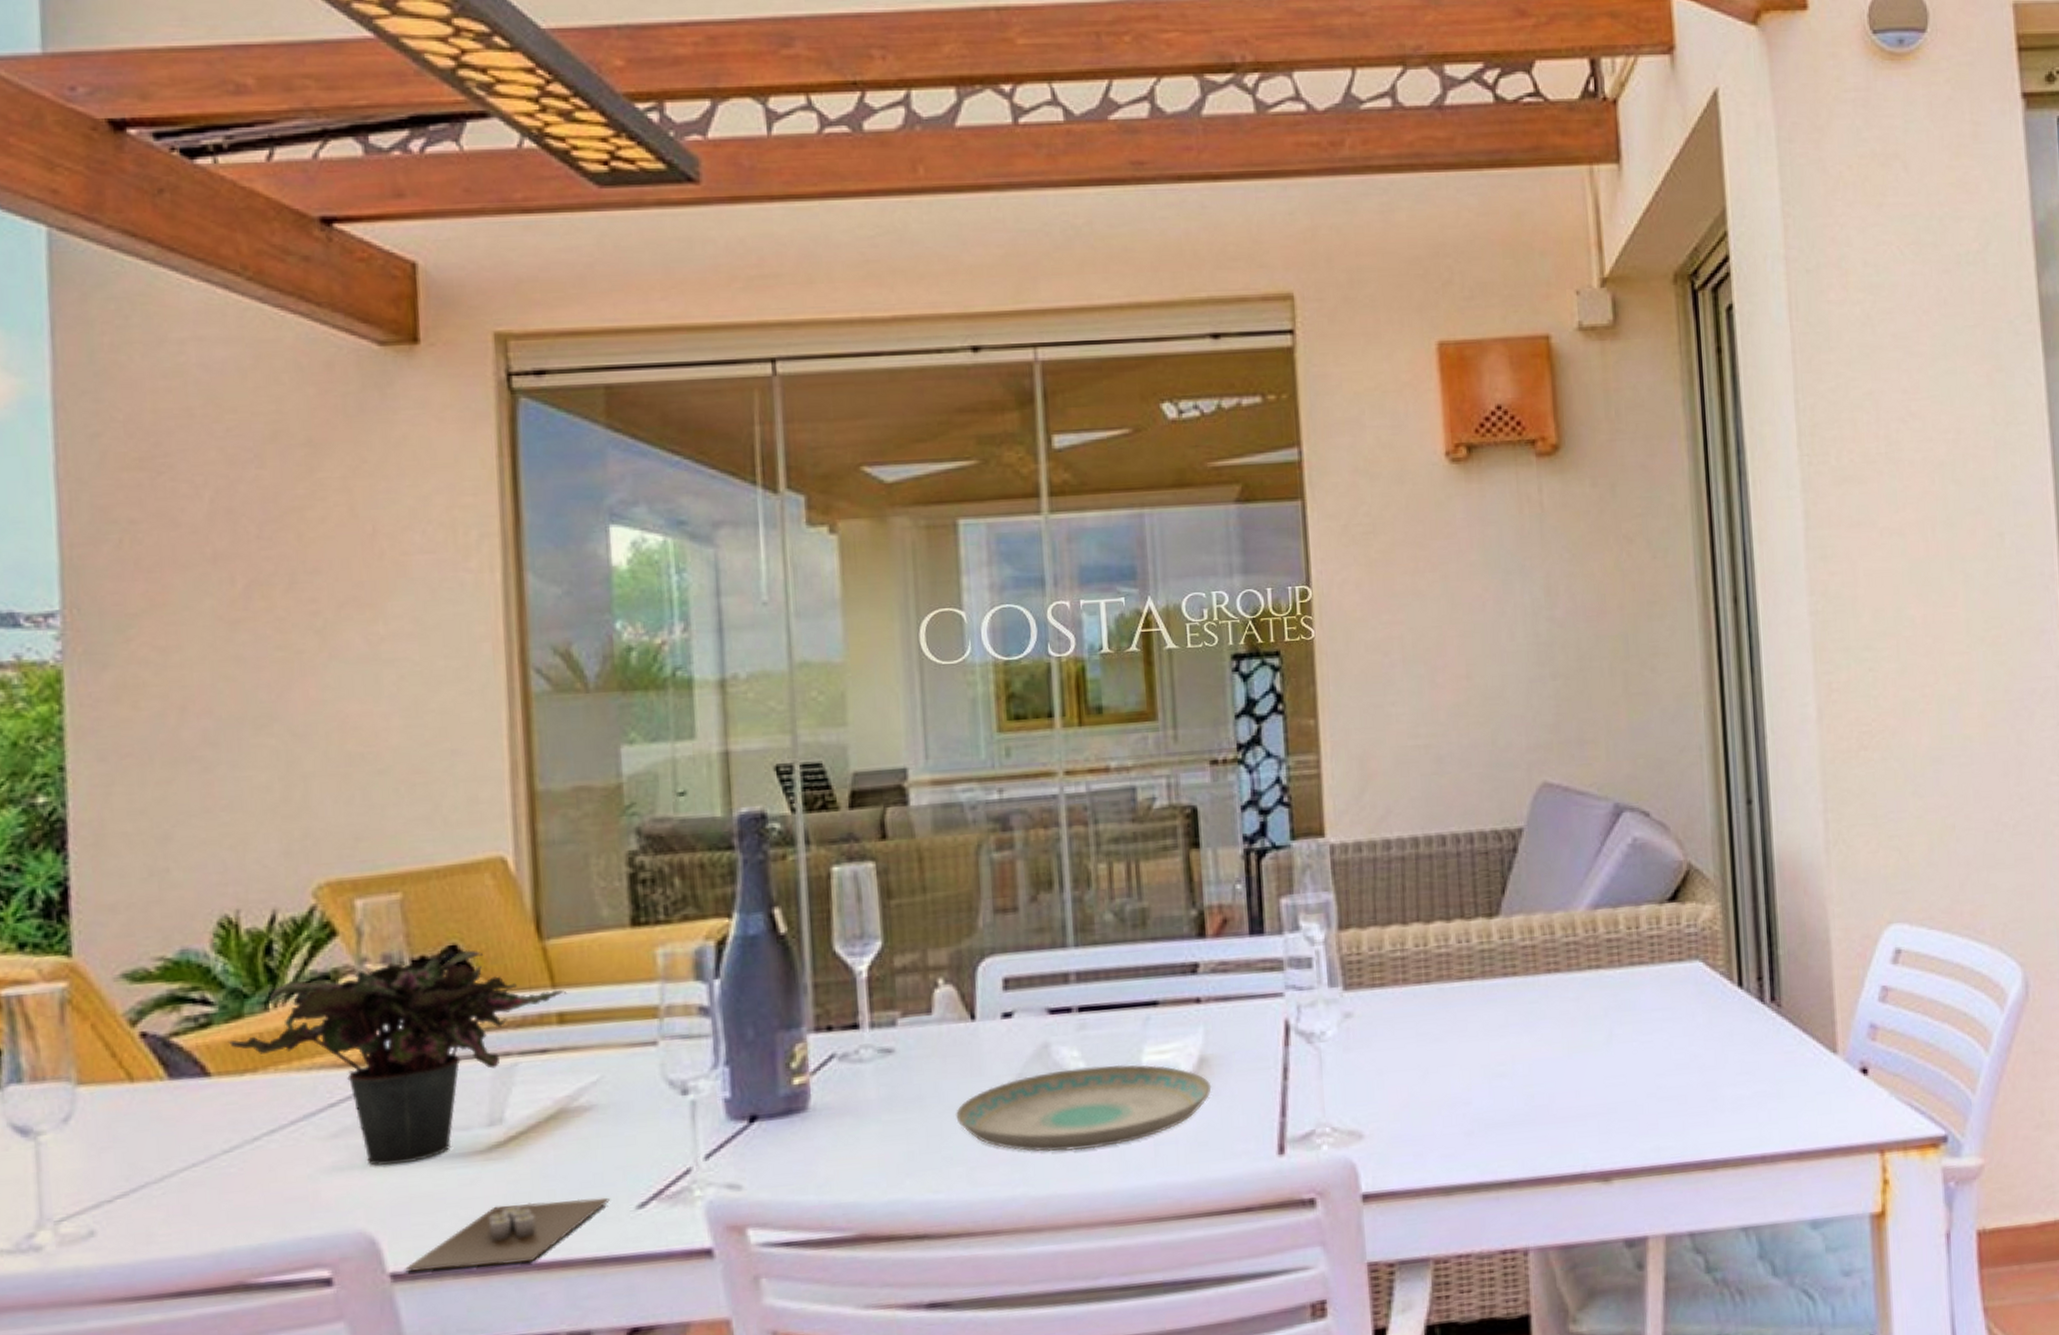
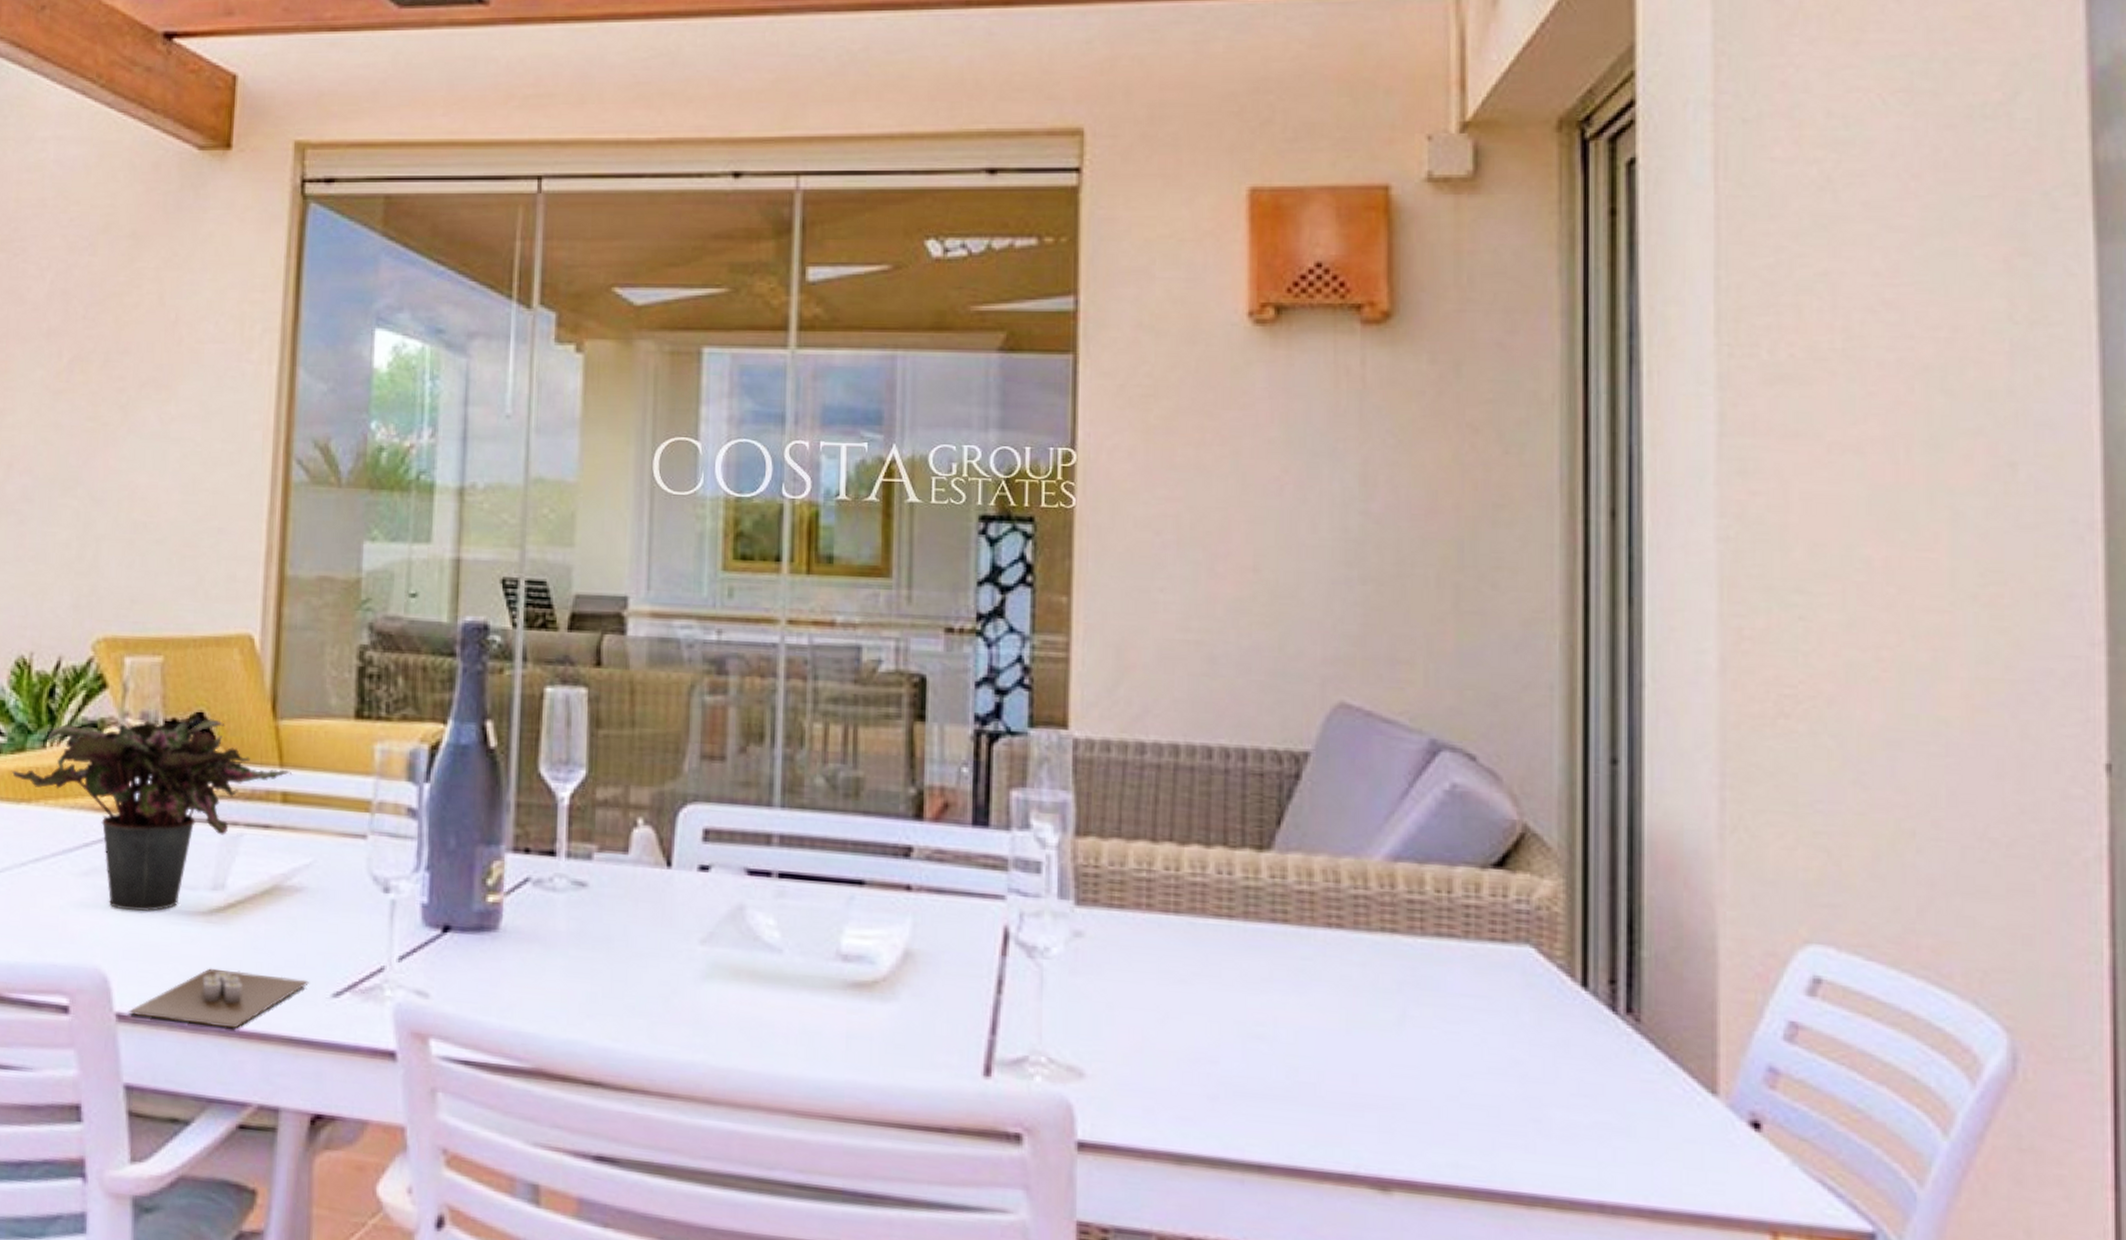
plate: present [954,1064,1212,1152] -> none [641,936,915,1028]

